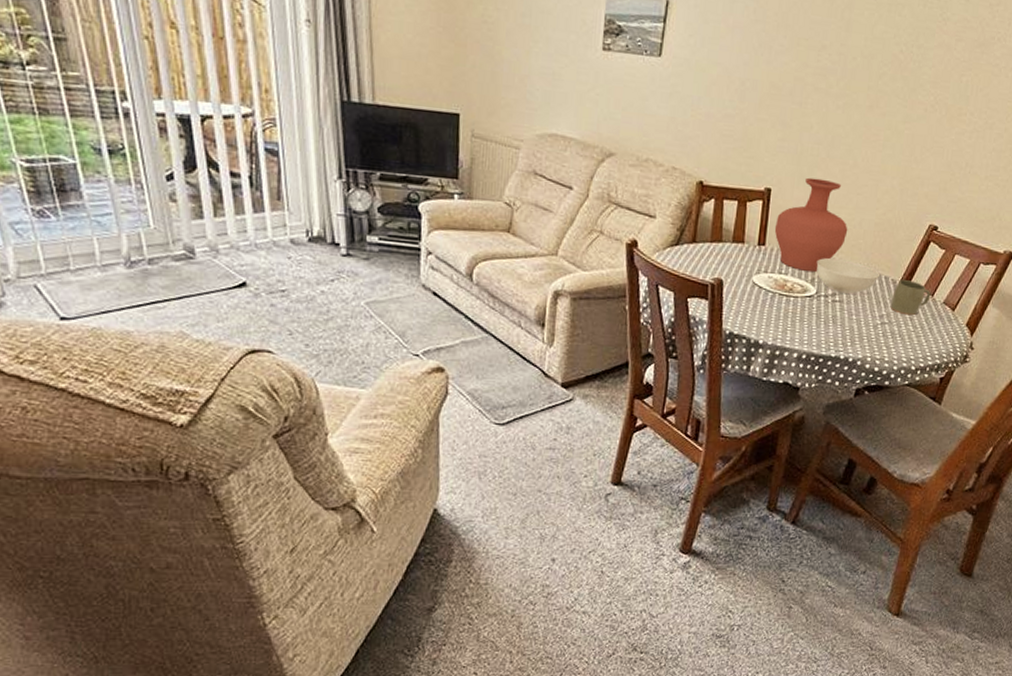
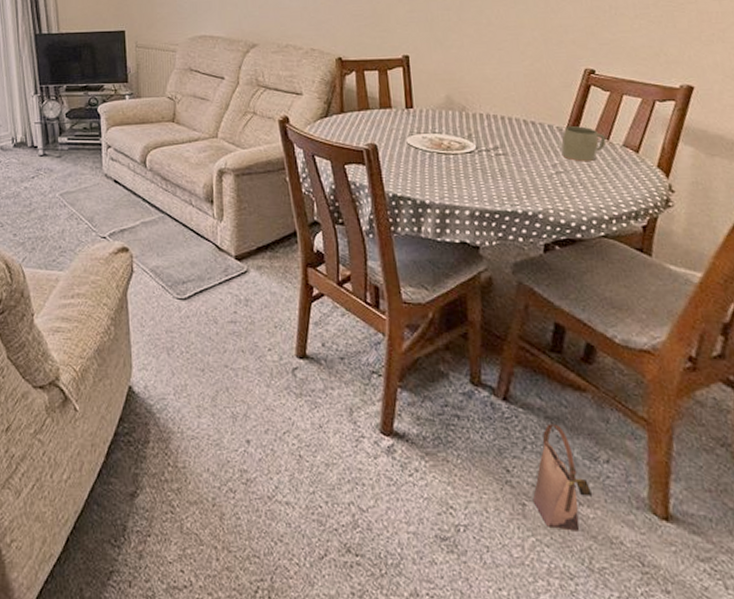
vase: present [774,177,848,272] -> none [419,40,497,128]
handbag: none [798,543,847,627] -> present [532,424,593,531]
bowl: present [816,257,880,295] -> none [469,112,542,147]

